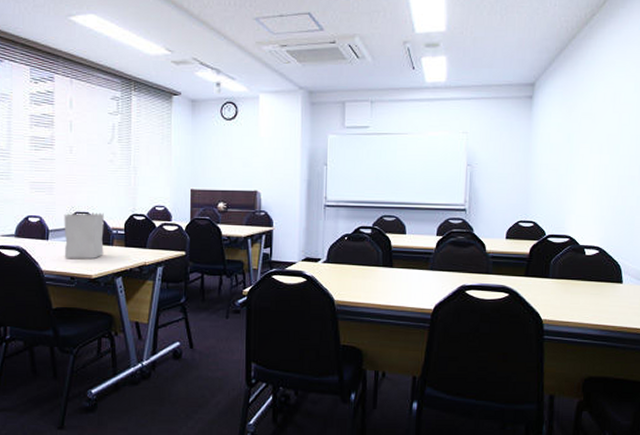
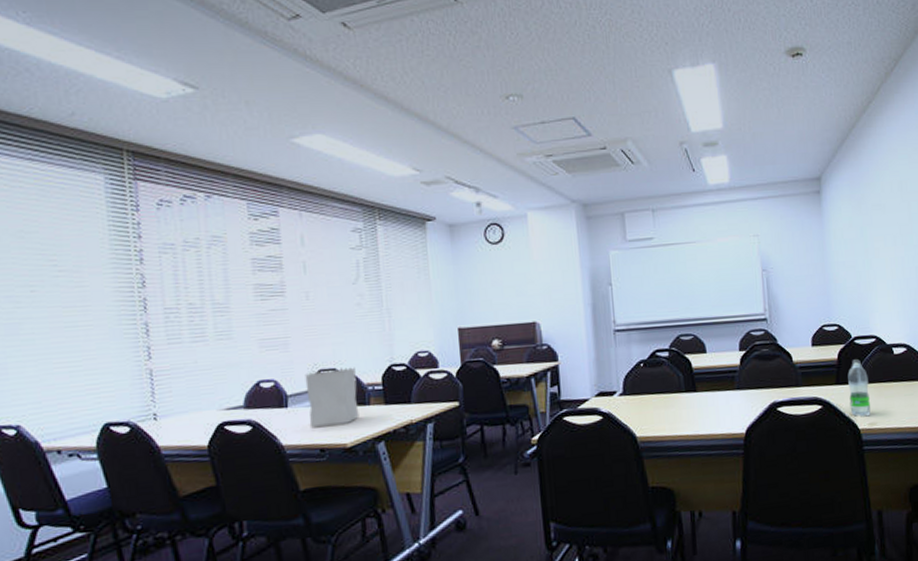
bottle: none [535,256,557,309] -> present [848,359,871,418]

